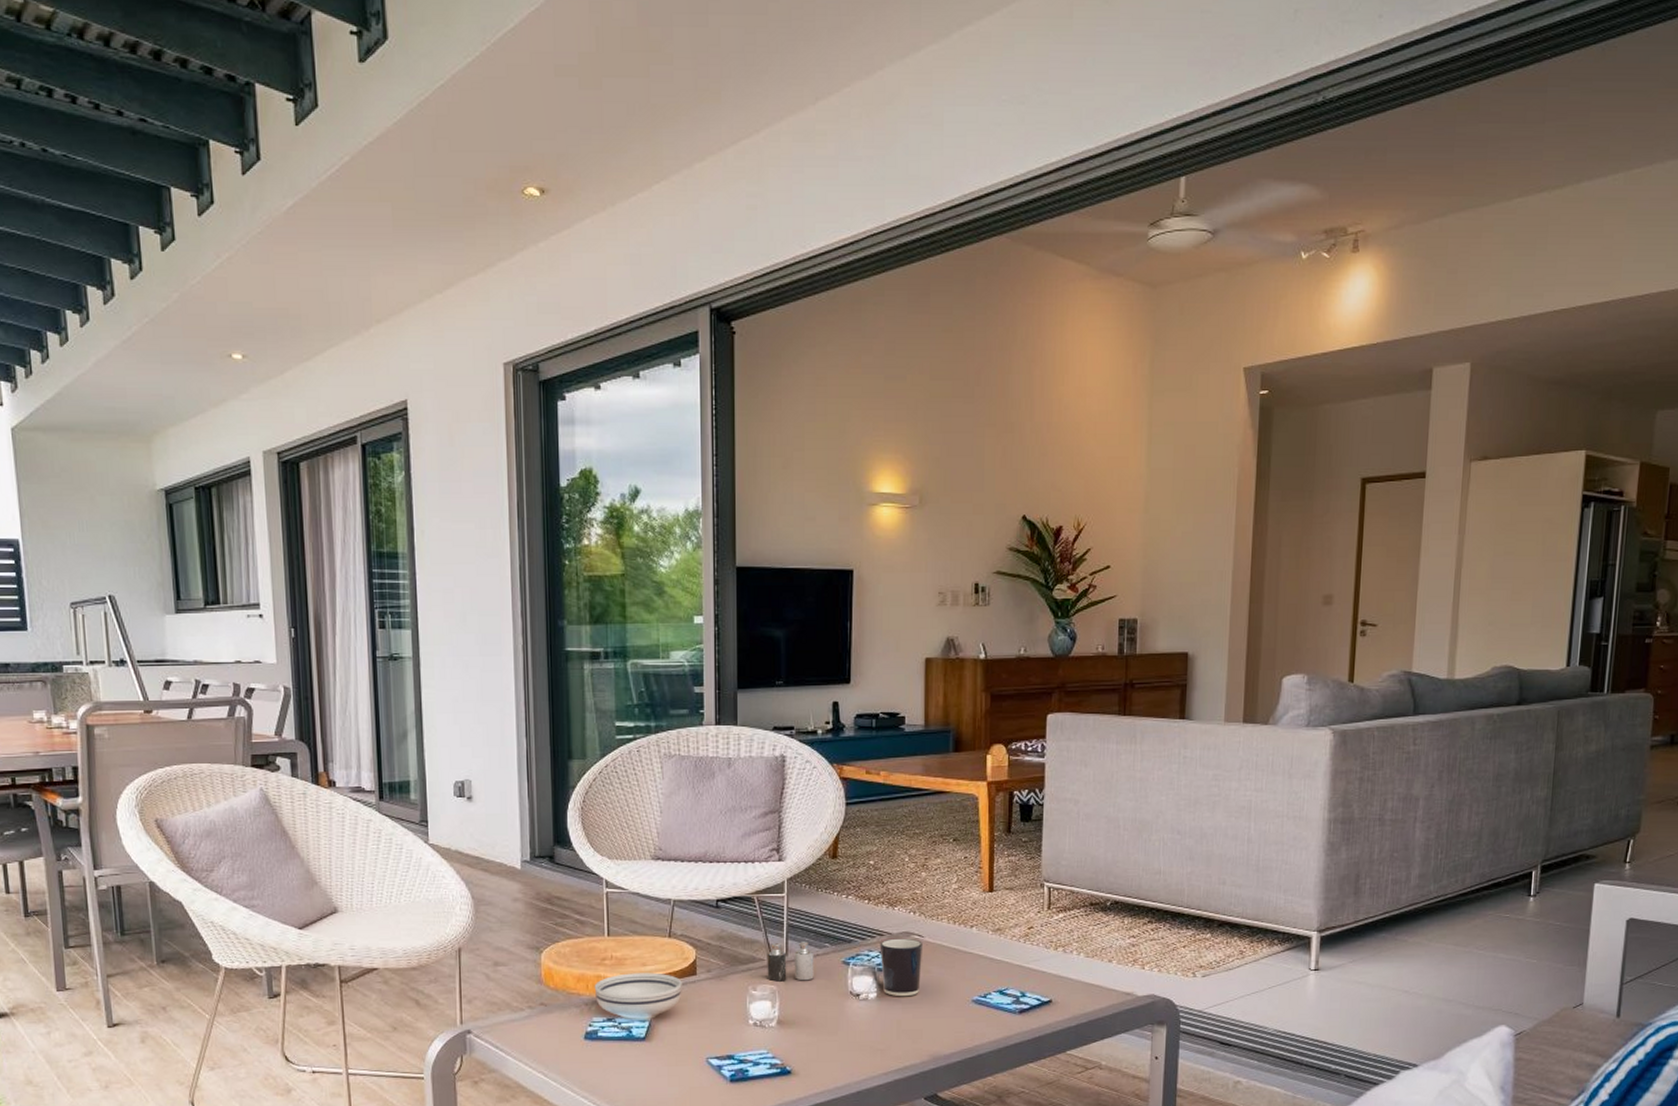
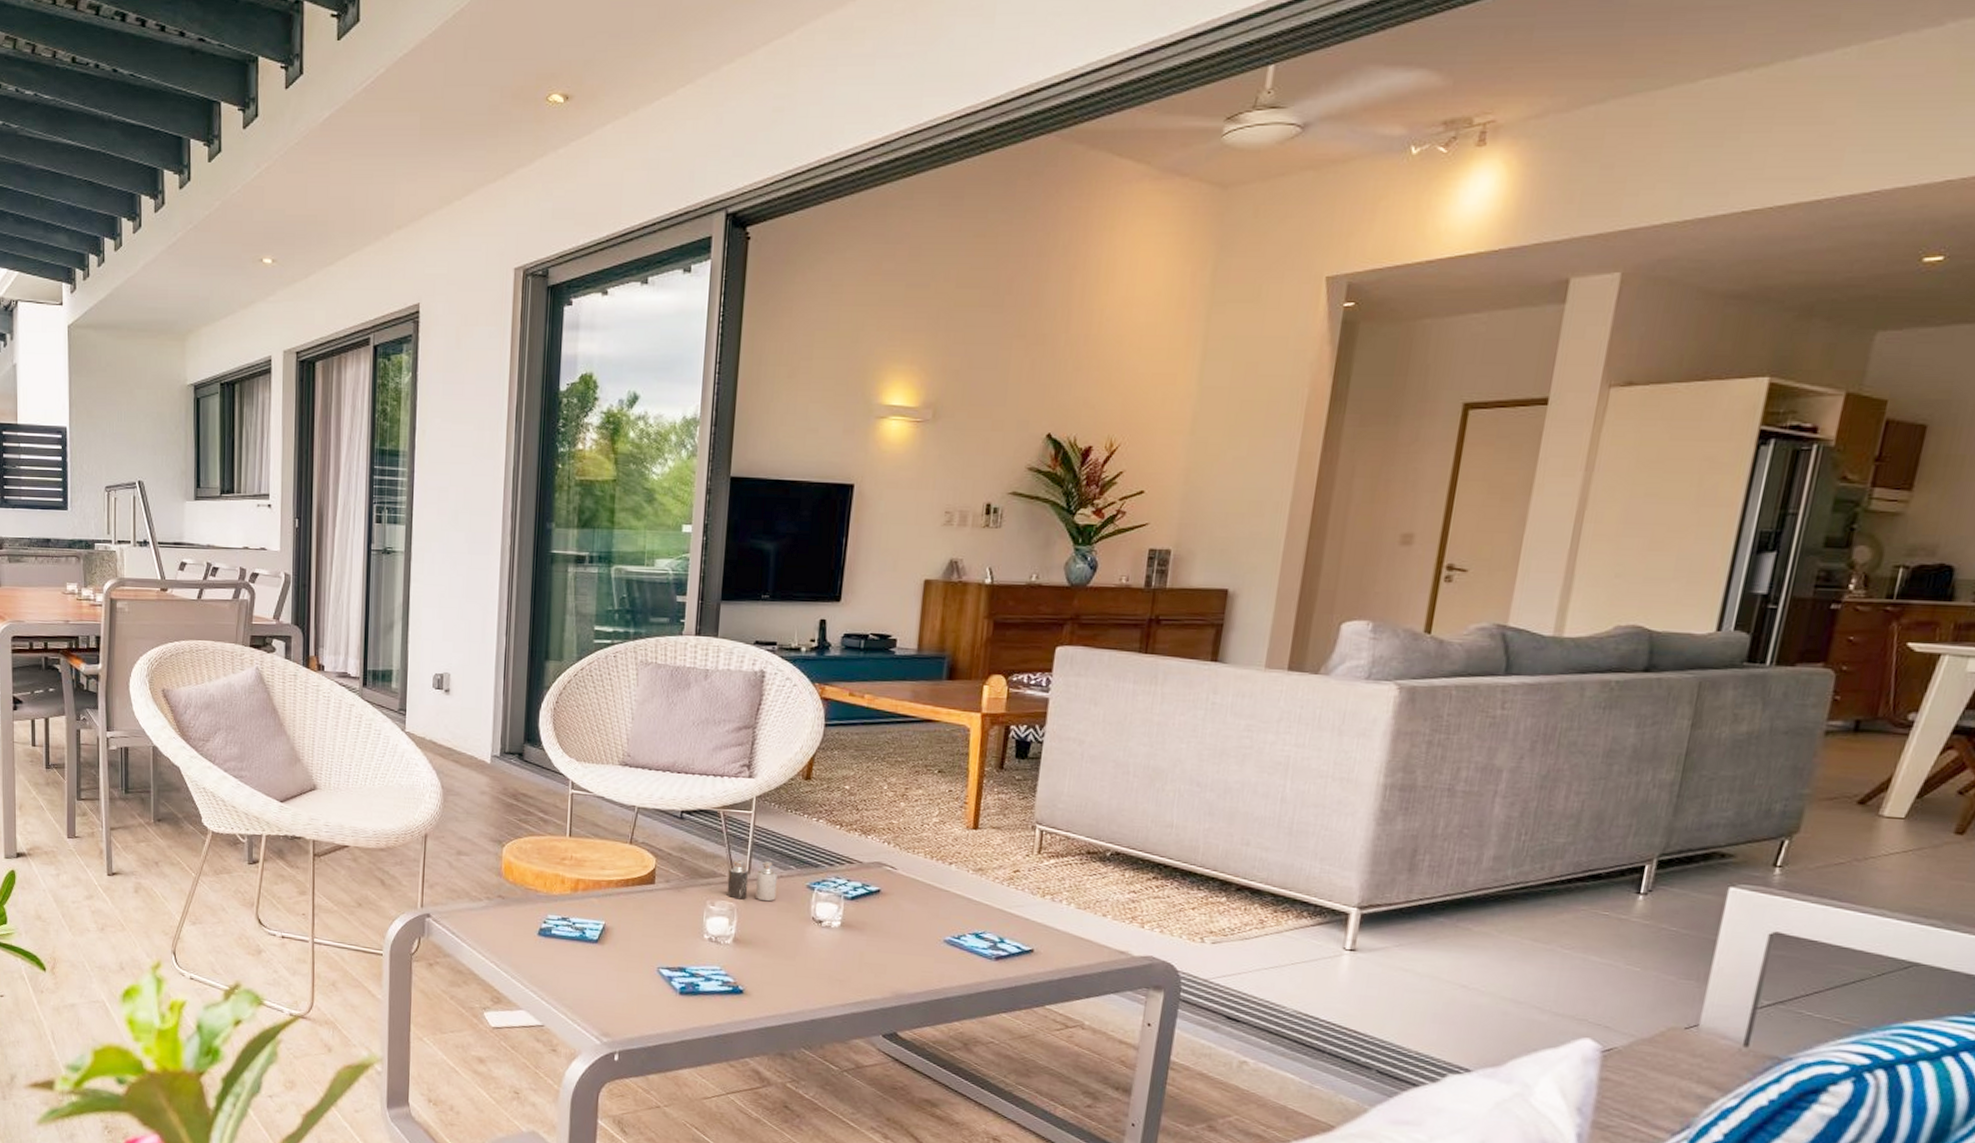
bowl: present [594,972,682,1021] -> none [551,875,640,923]
mug: present [879,938,924,997] -> none [847,867,896,929]

